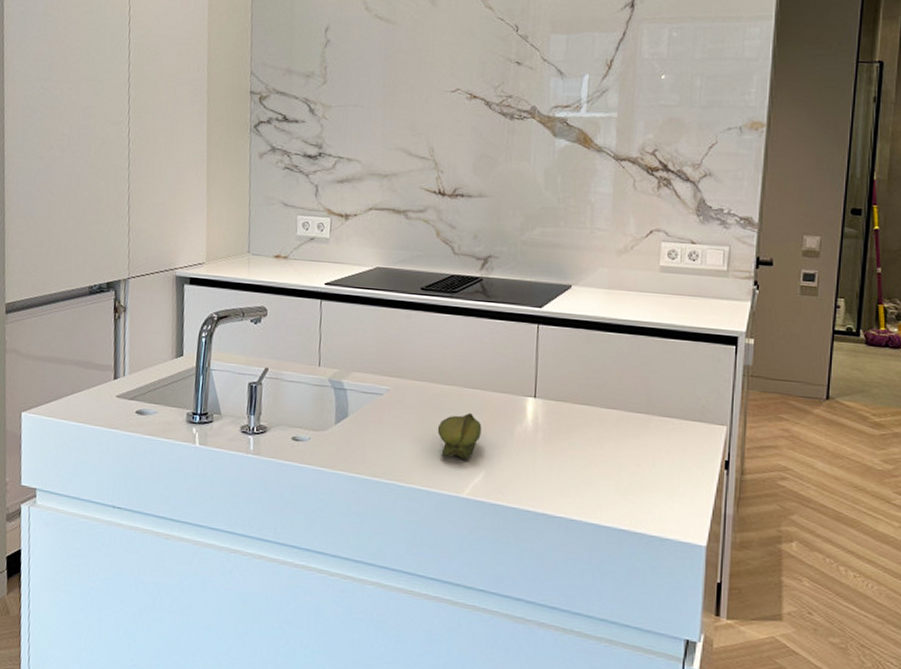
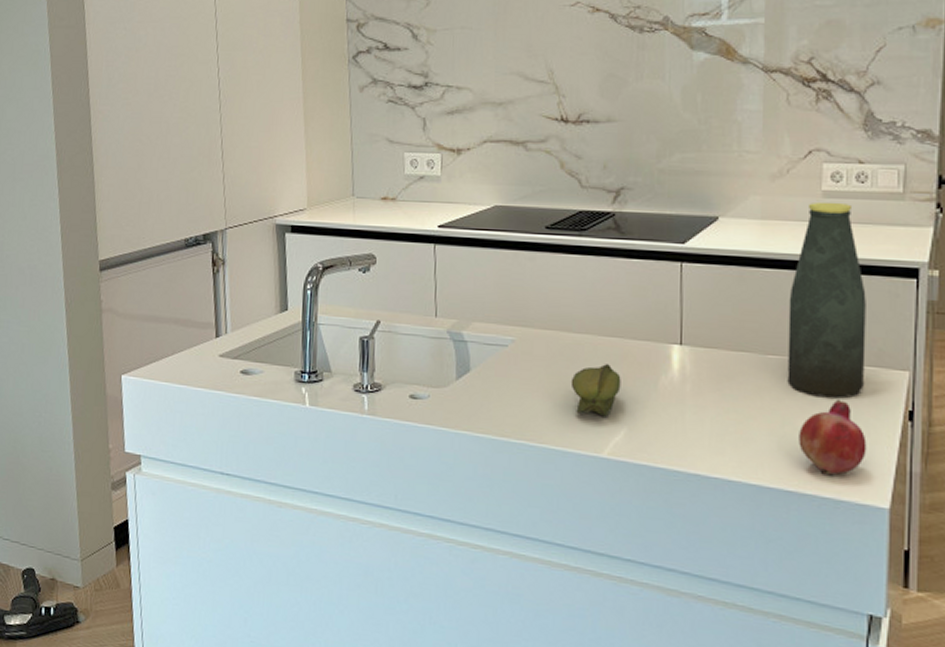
bottle: none [624,276,694,448] -> present [787,202,866,398]
fruit: none [632,449,689,516] -> present [799,399,867,475]

